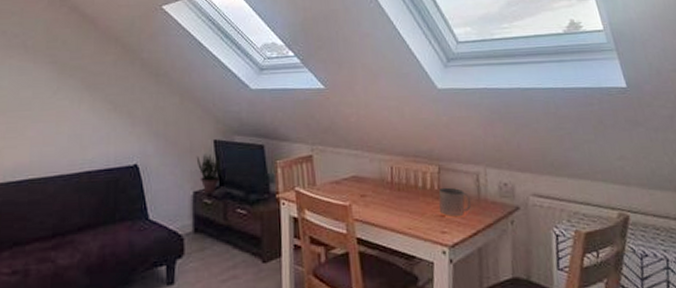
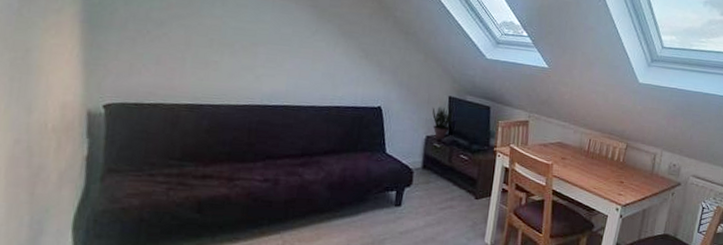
mug: present [438,187,472,218] -> none [620,160,646,185]

